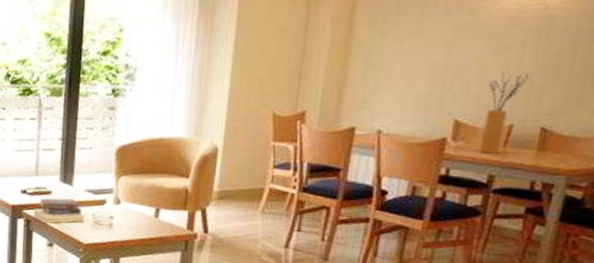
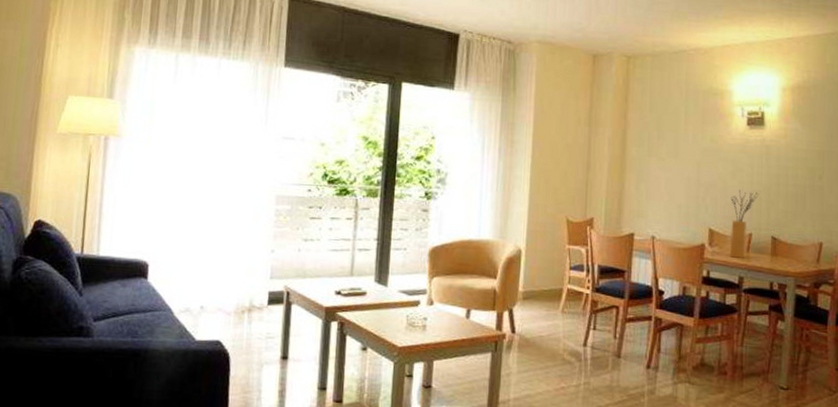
books: present [33,198,85,224] -> none [347,299,399,327]

